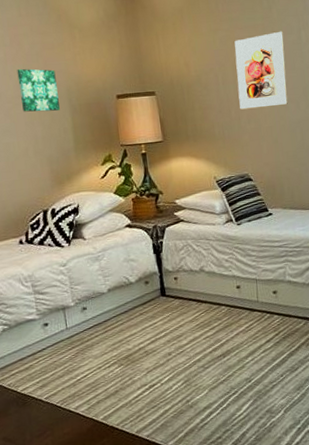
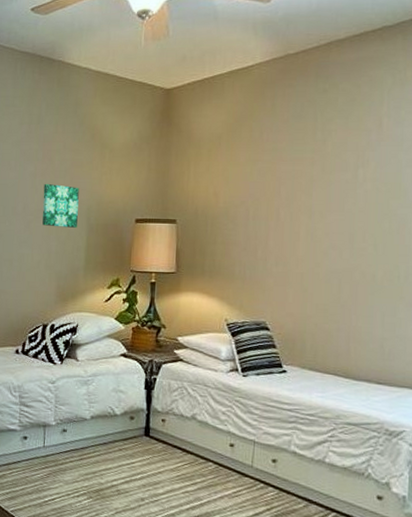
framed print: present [234,31,288,110] -> none [268,167,335,251]

